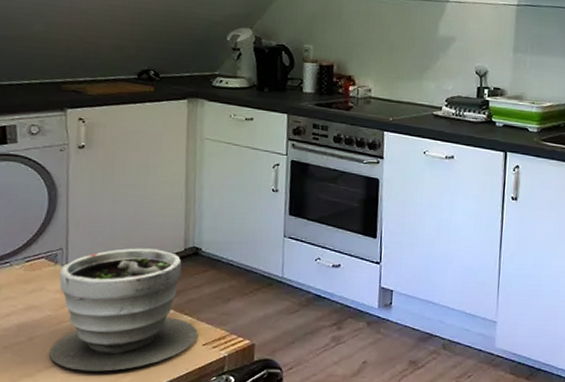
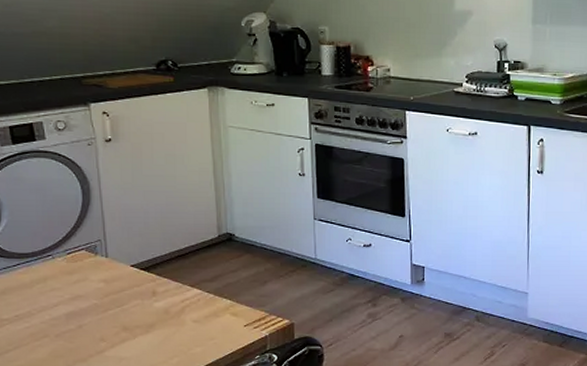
planter: present [49,248,199,372] -> none [99,236,239,355]

